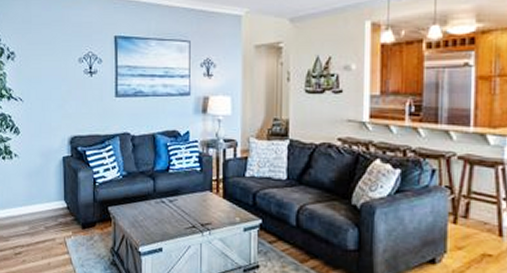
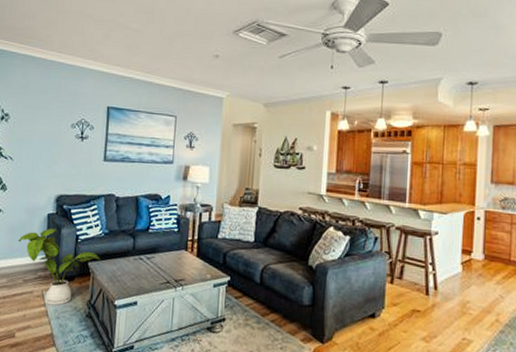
house plant: none [36,172,121,253] -> present [18,228,101,306]

